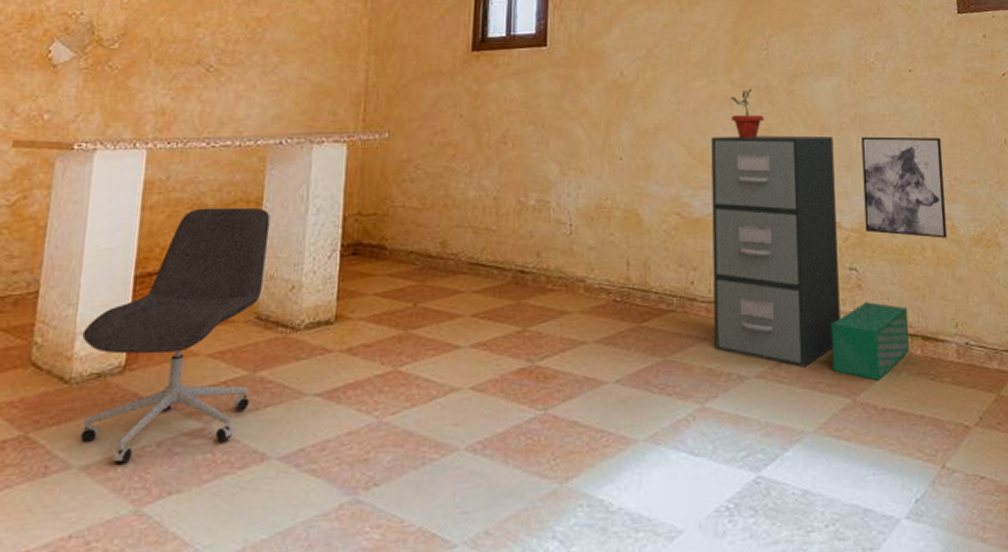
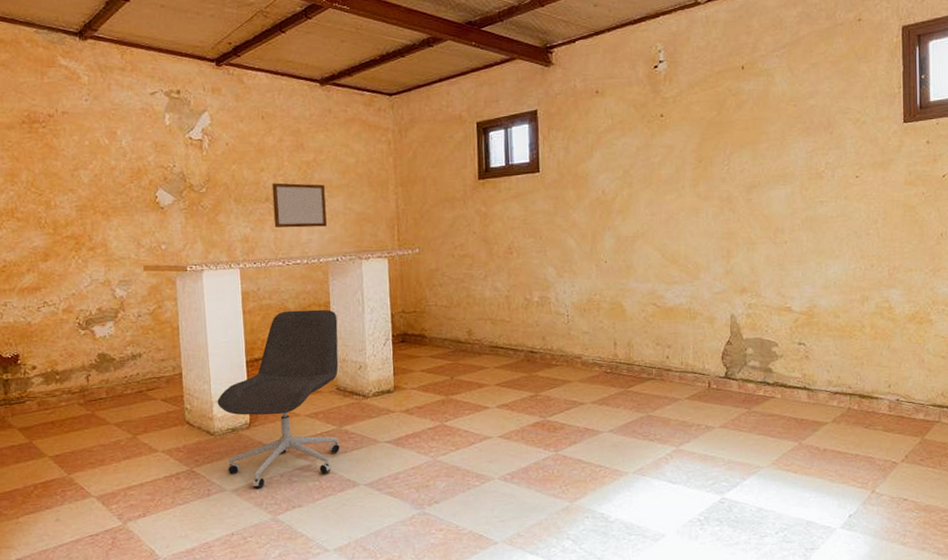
writing board: none [203,41,277,100] -> present [272,182,327,228]
filing cabinet: present [711,135,840,367] -> none [681,237,790,420]
potted plant: present [730,86,764,138] -> none [696,197,726,242]
storage bin: present [831,302,910,381] -> none [782,369,848,429]
wall art: present [861,136,948,238] -> none [811,234,885,318]

